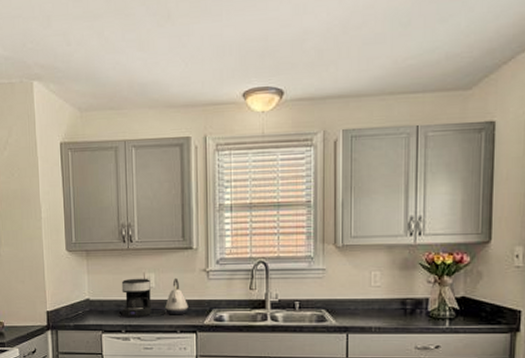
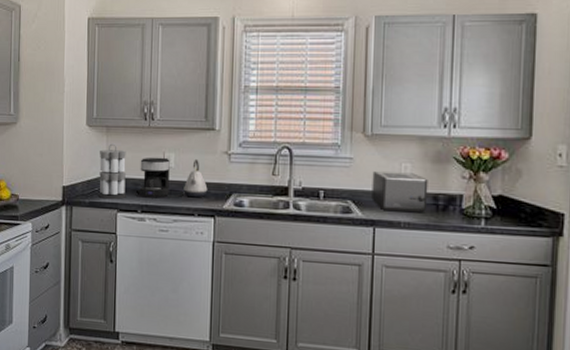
spice rack: none [81,267,110,322] -> present [99,143,126,200]
toaster: none [344,280,397,318] -> present [371,171,428,213]

